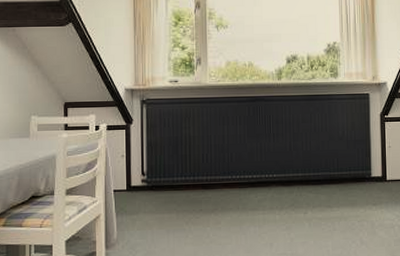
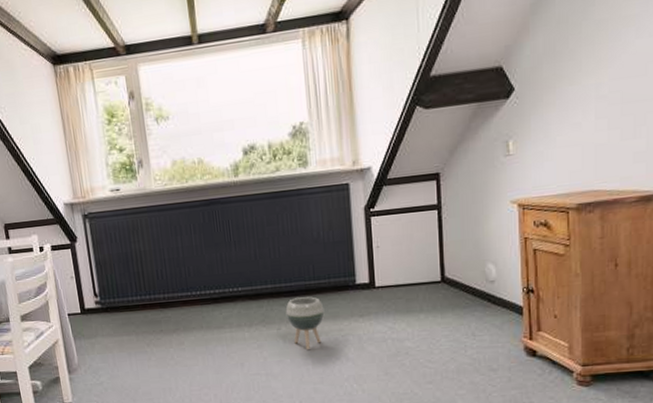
planter: none [312,186,345,233] -> present [285,296,325,351]

